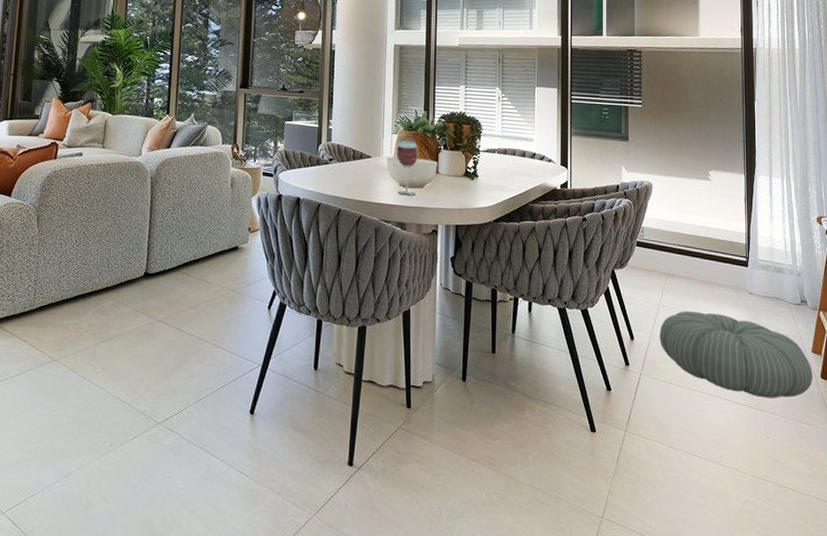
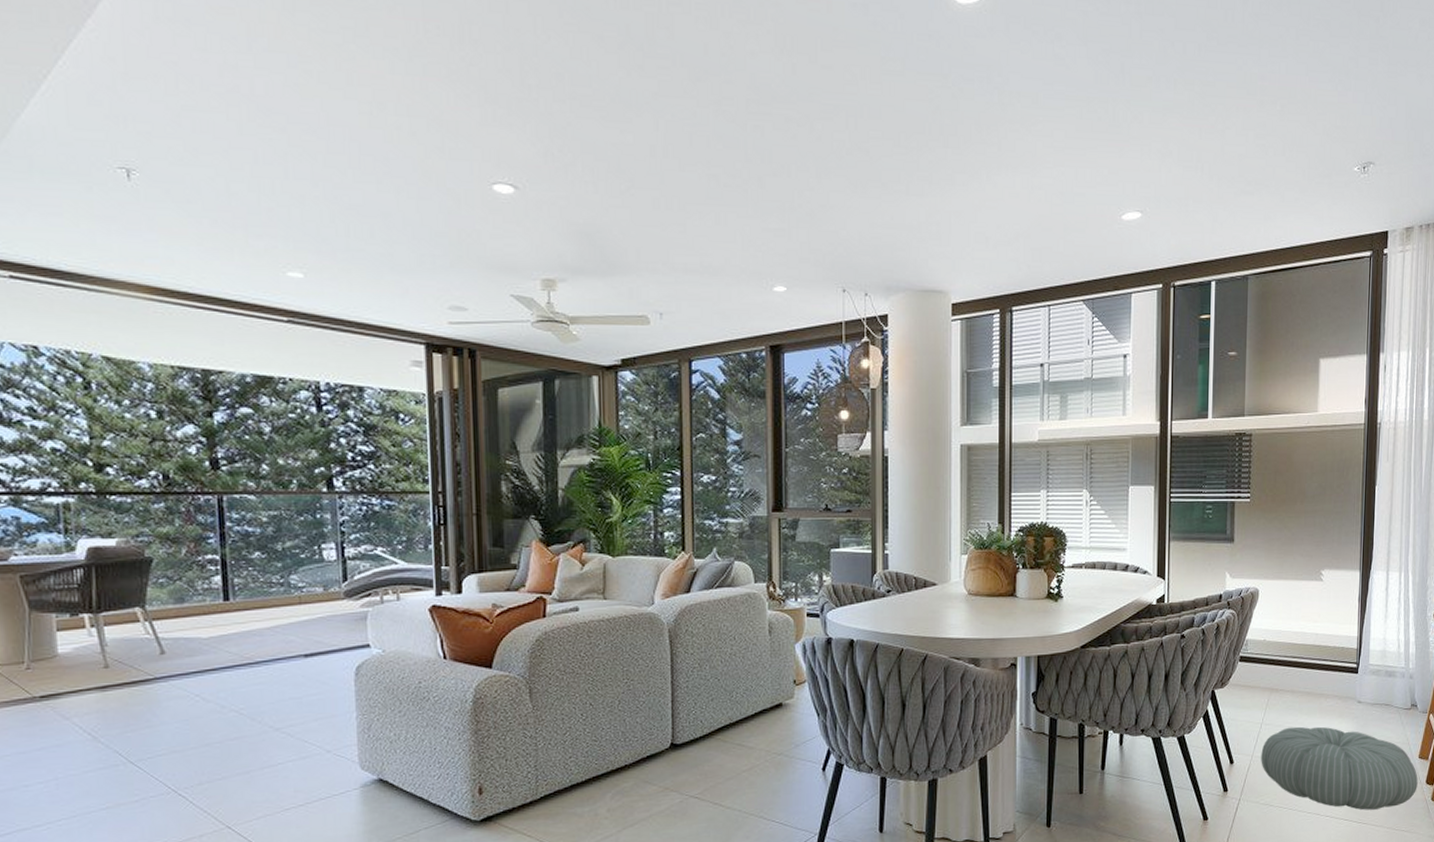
bowl: present [386,157,437,189] -> none [955,581,1015,617]
wineglass: present [396,138,418,196] -> none [966,559,992,626]

